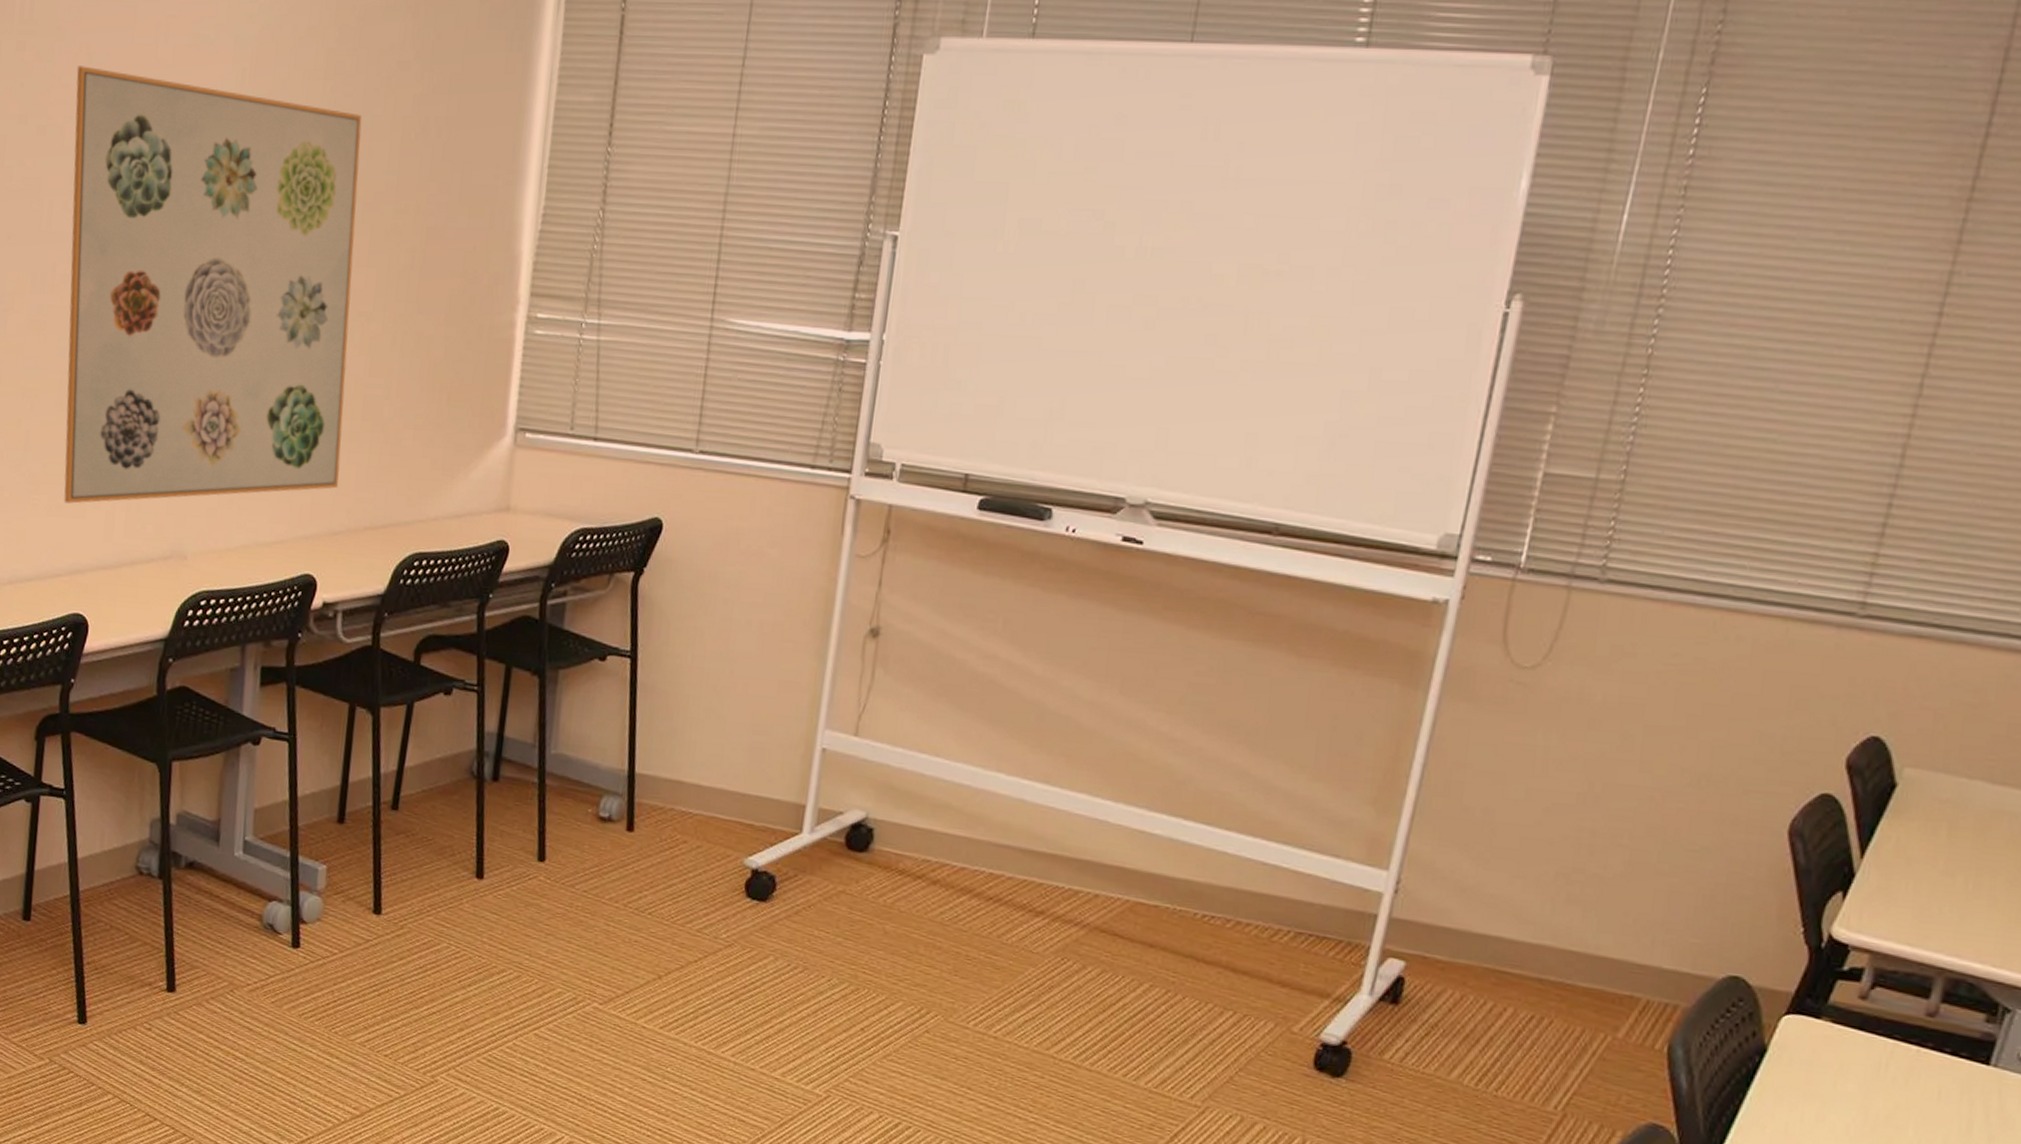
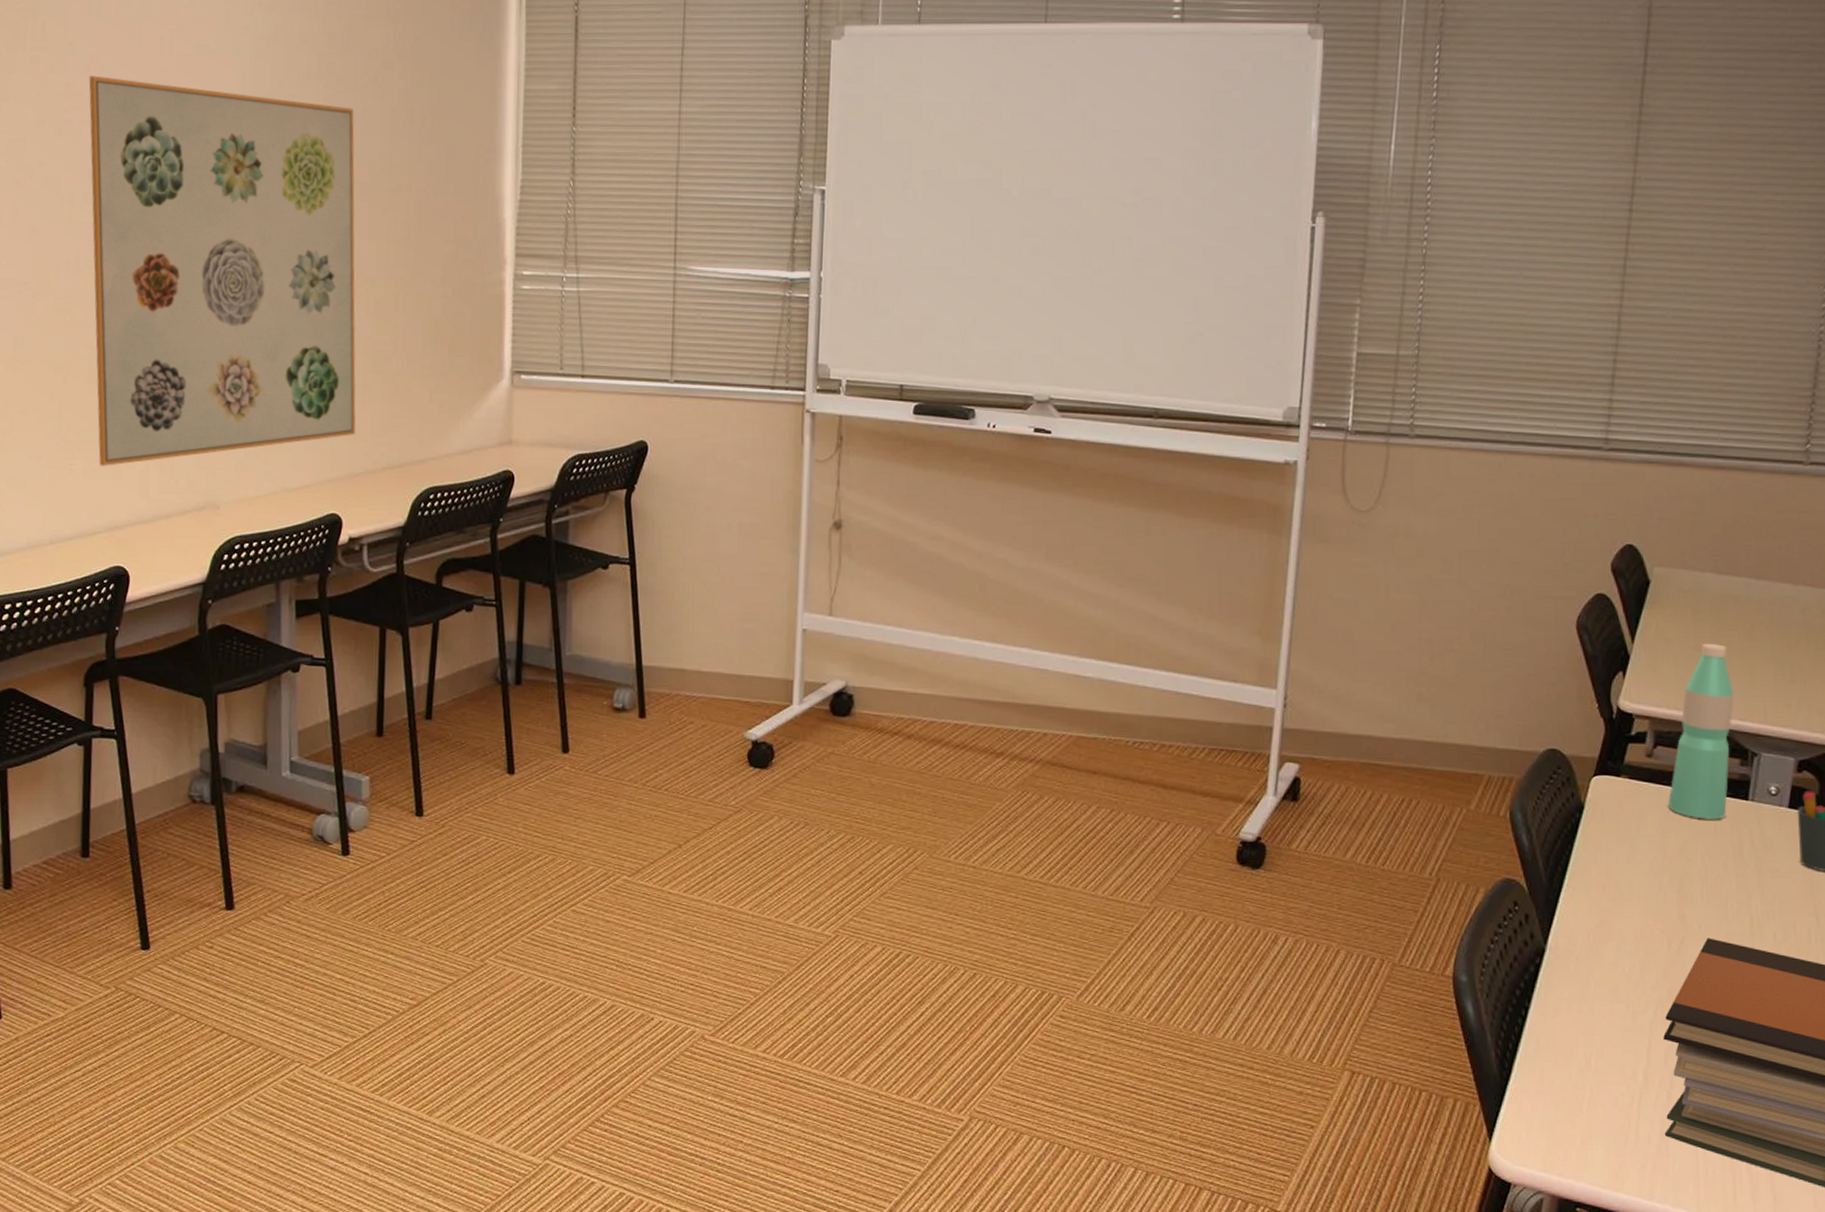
water bottle: none [1880,867,1991,1084] -> present [1668,643,1735,820]

